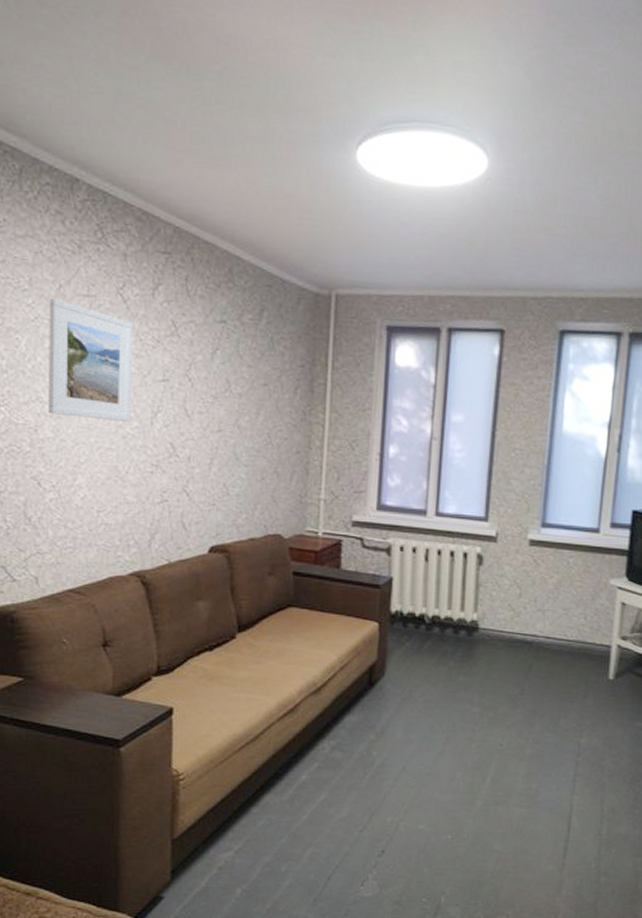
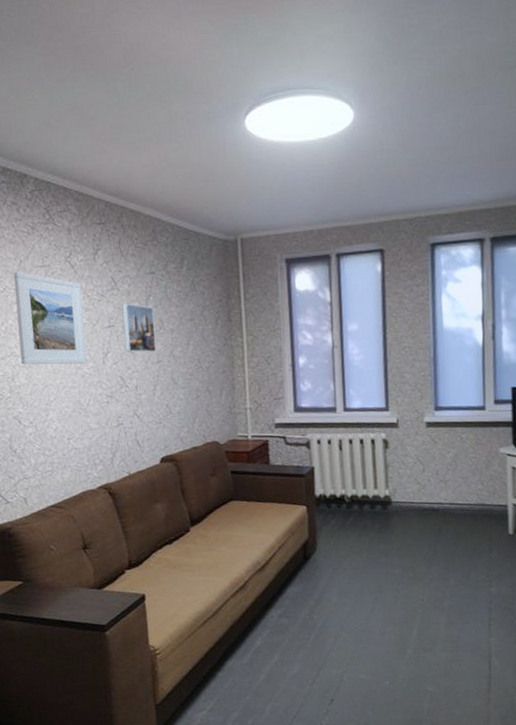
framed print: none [180,354,220,419] -> present [122,303,157,353]

